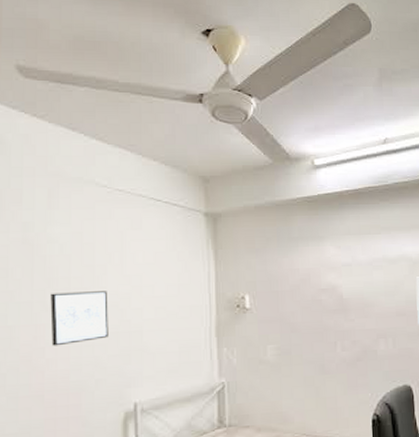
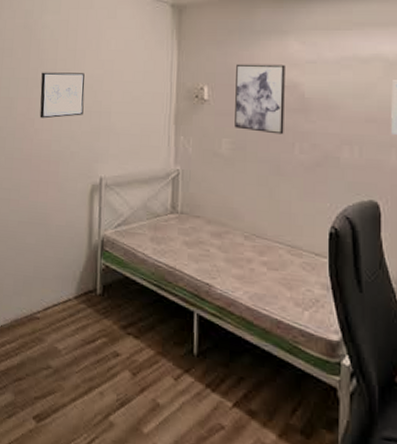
wall art: none [277,269,326,336] -> present [235,64,285,135]

